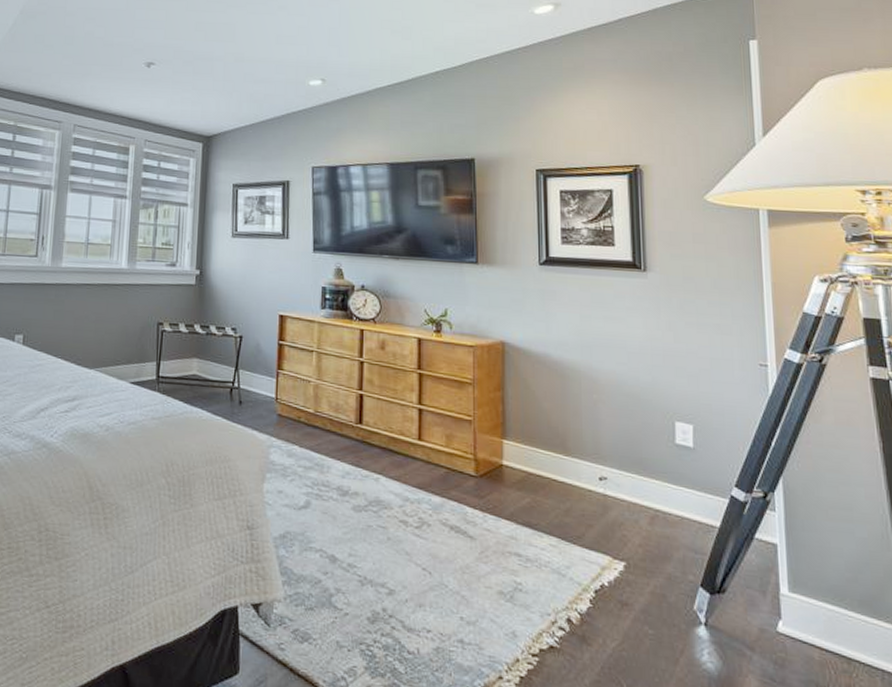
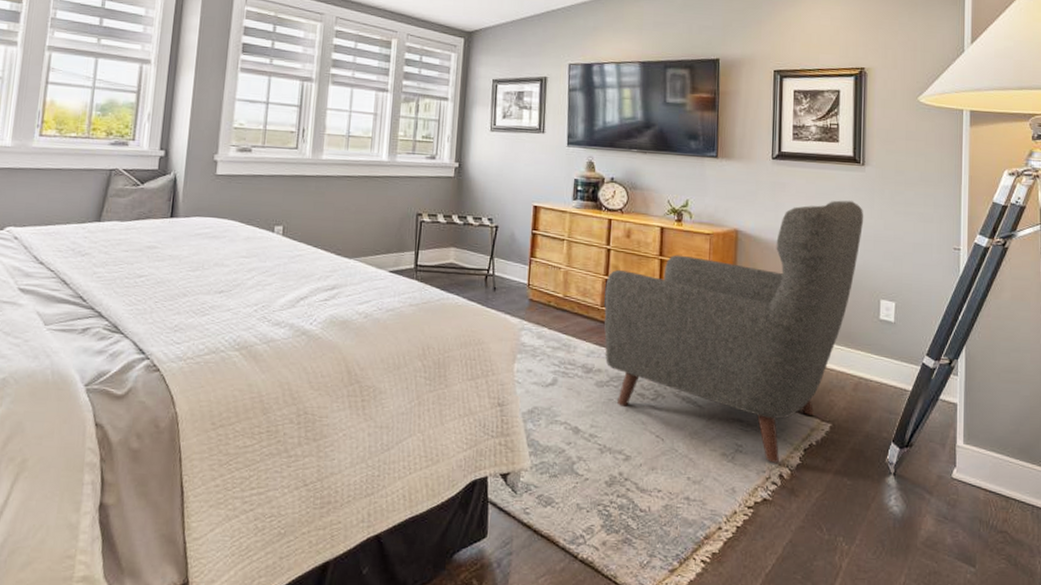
chair: none [359,309,650,605] -> present [604,200,864,463]

